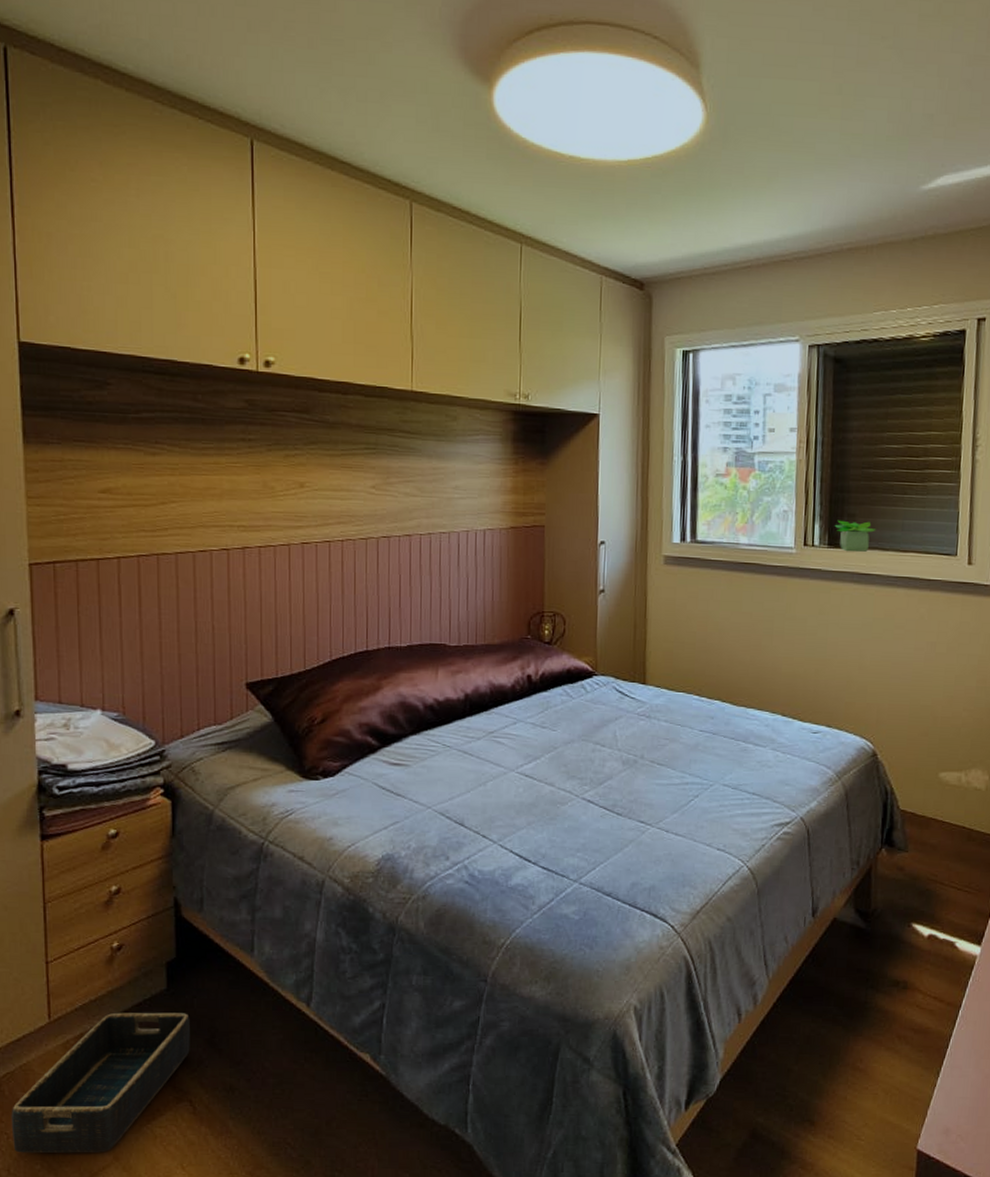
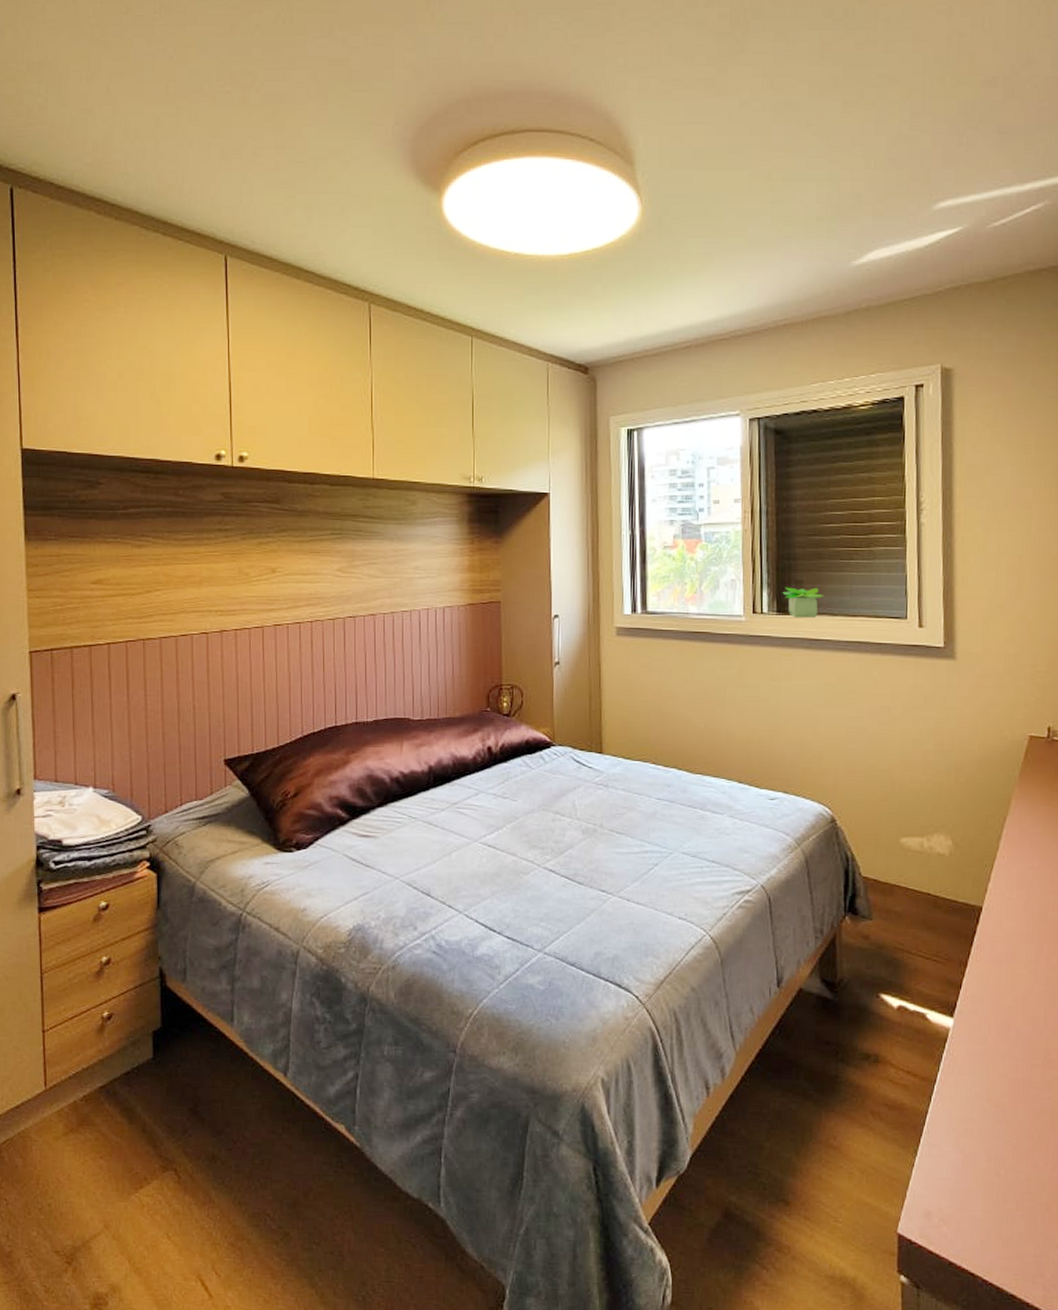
basket: present [11,1012,190,1154] -> none [10,1081,175,1221]

